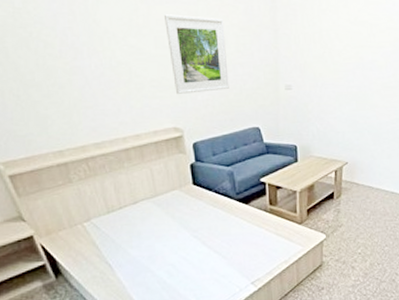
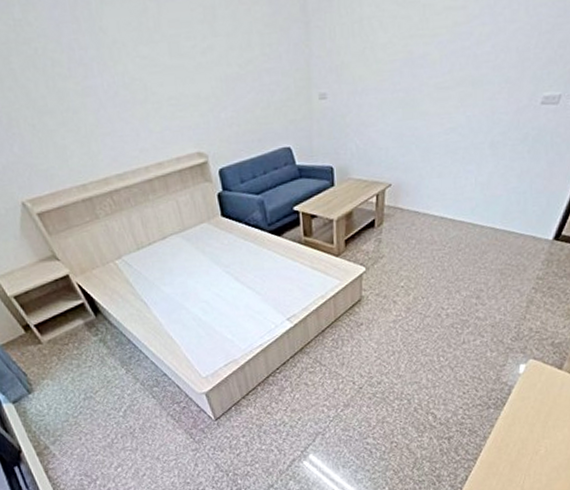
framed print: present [163,14,229,95] -> none [176,12,255,114]

